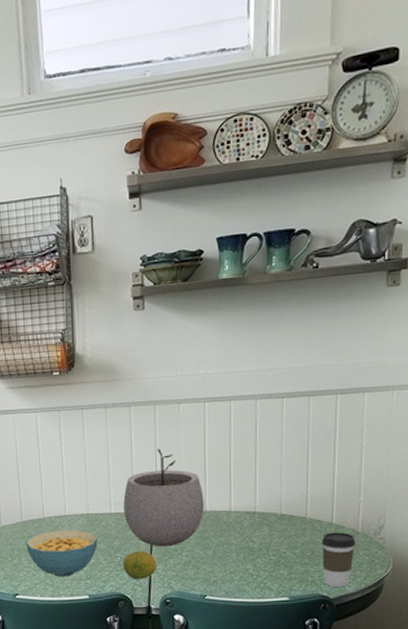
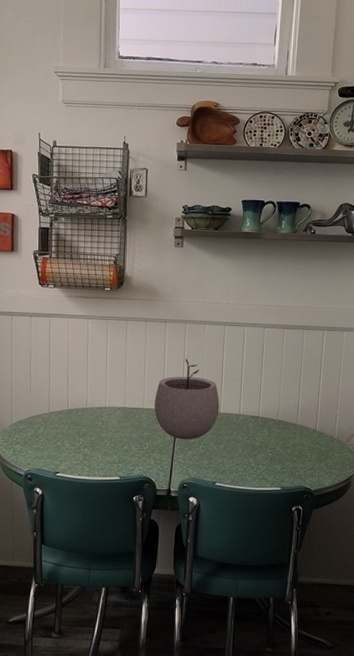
cereal bowl: present [25,529,98,577] -> none [69,419,131,460]
fruit: present [123,550,156,579] -> none [150,441,178,465]
coffee cup: present [322,532,356,588] -> none [307,437,332,482]

